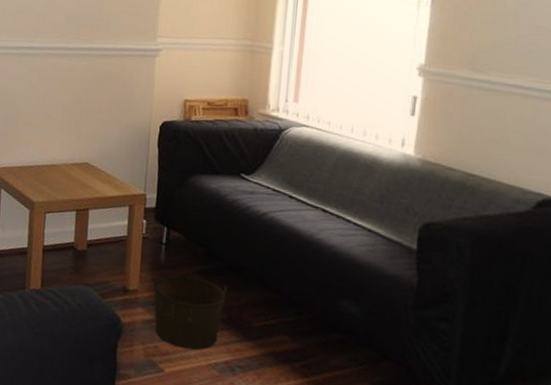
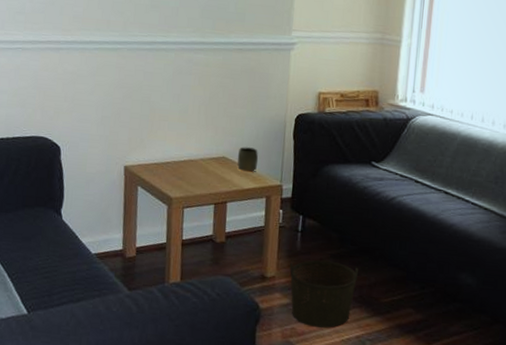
mug: none [100,153,122,179] -> present [237,147,259,172]

